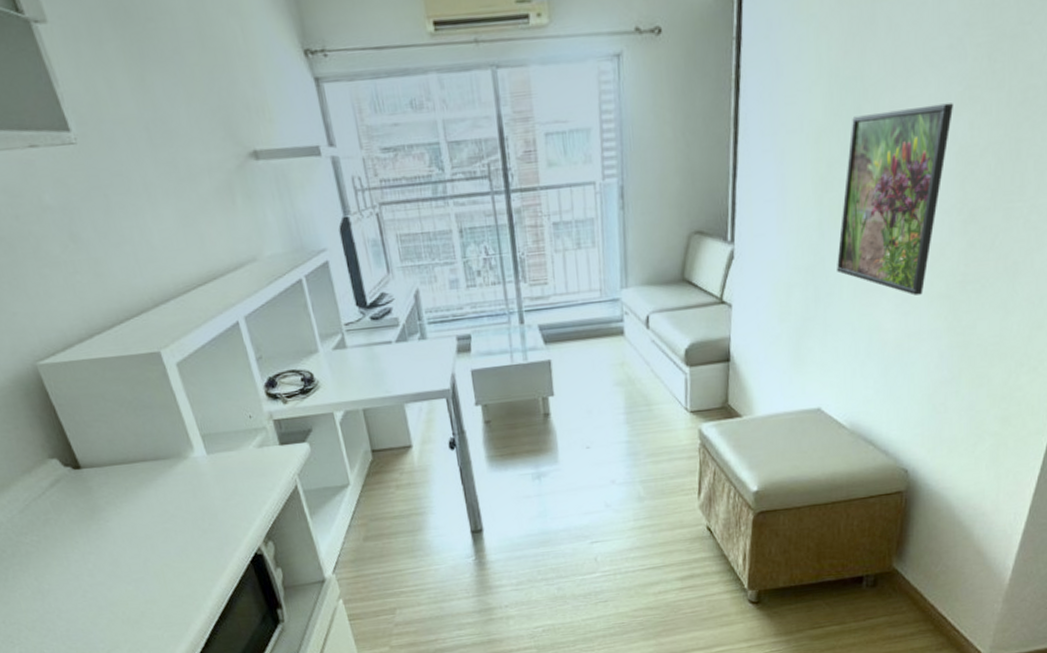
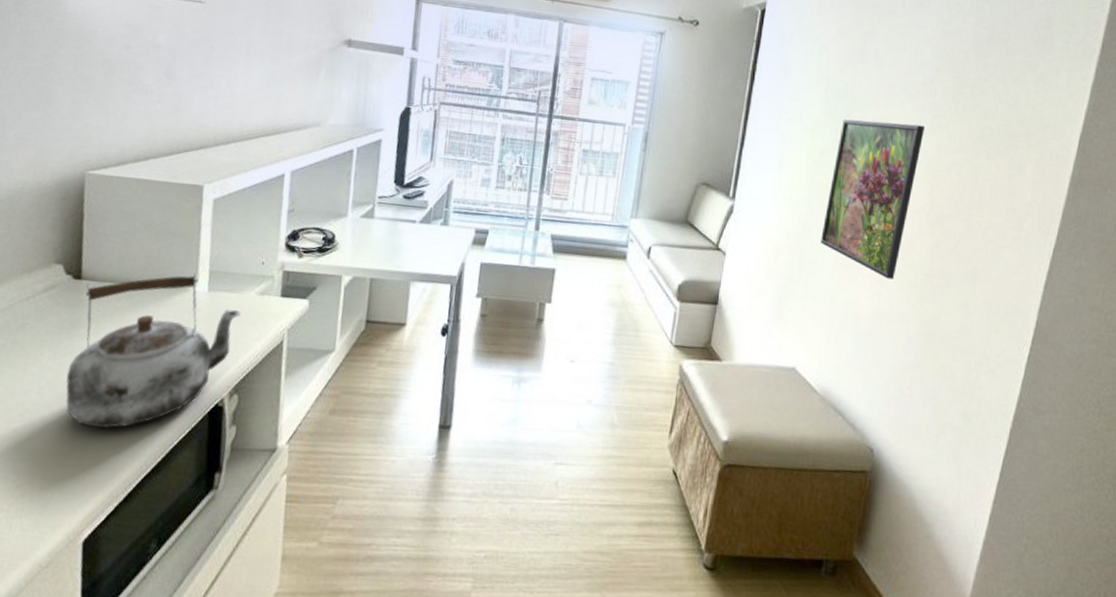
kettle: none [88,439,250,594] -> present [66,272,241,429]

